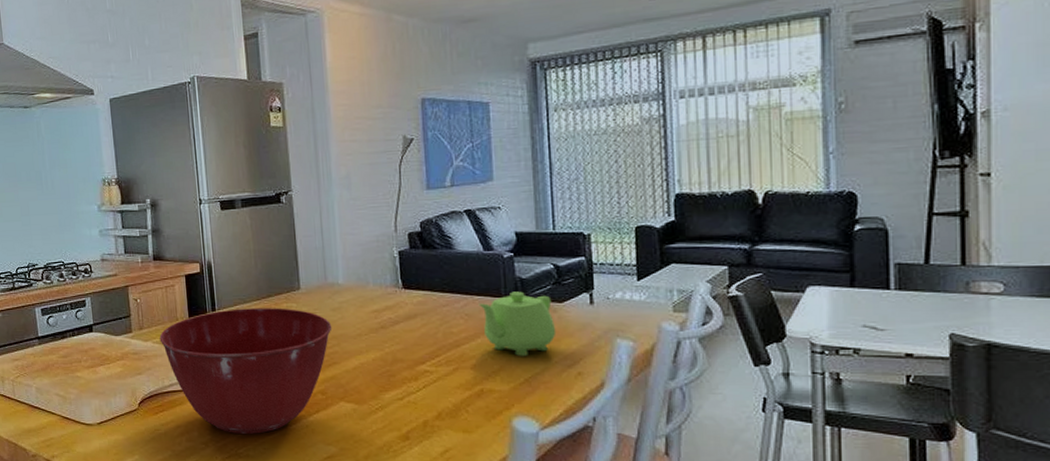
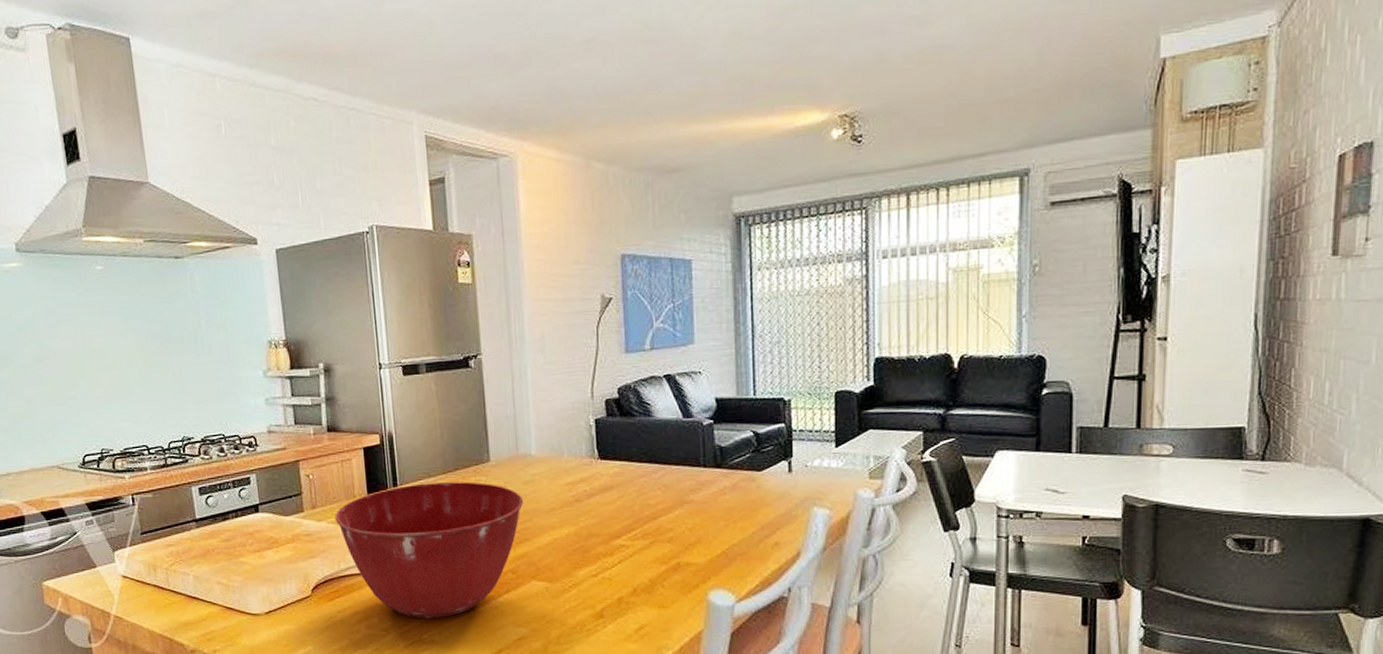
teapot: present [478,291,557,356] -> none [677,460,755,527]

